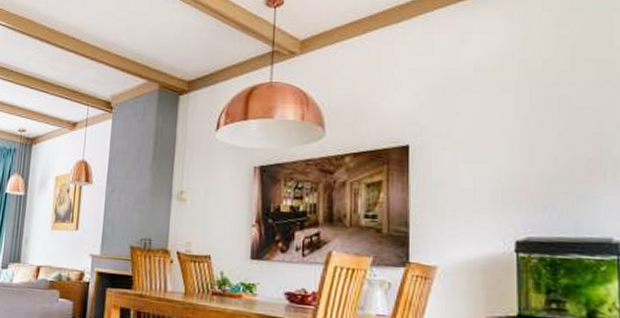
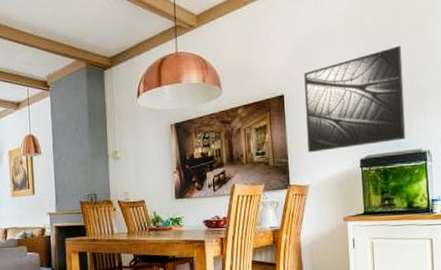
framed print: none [439,97,588,224] -> present [304,45,406,153]

